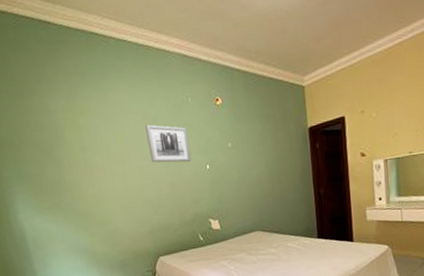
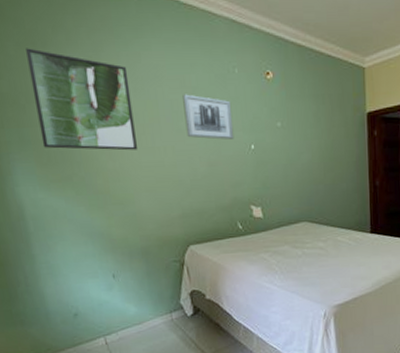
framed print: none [17,97,111,181] -> present [26,48,137,151]

